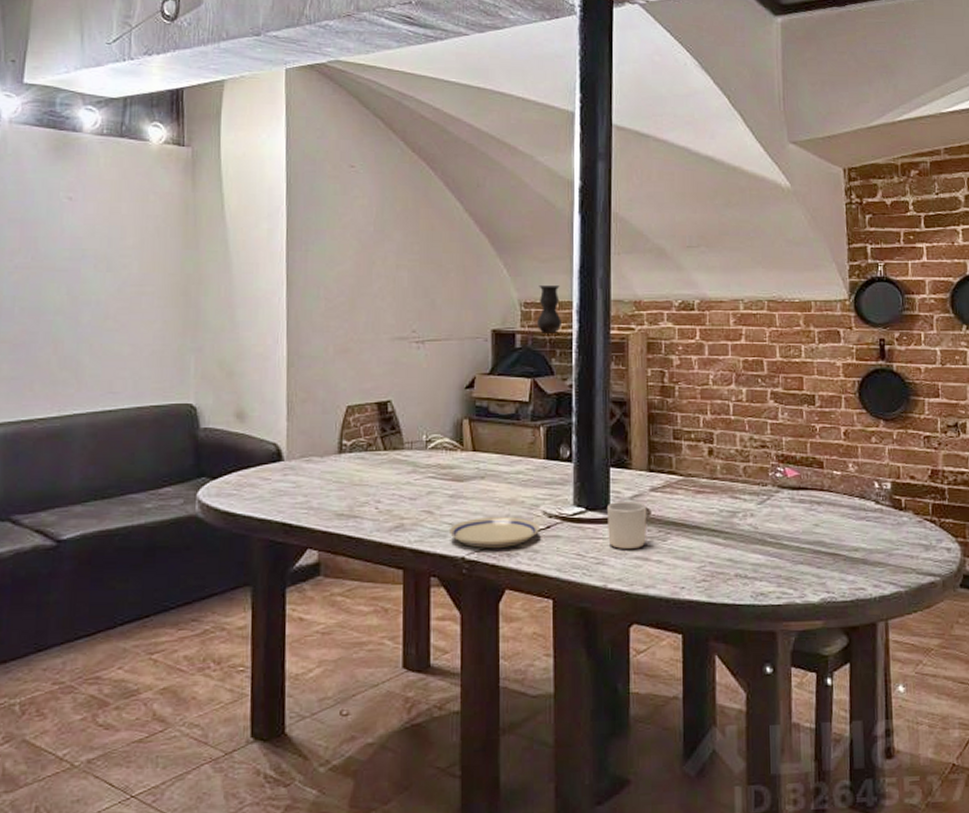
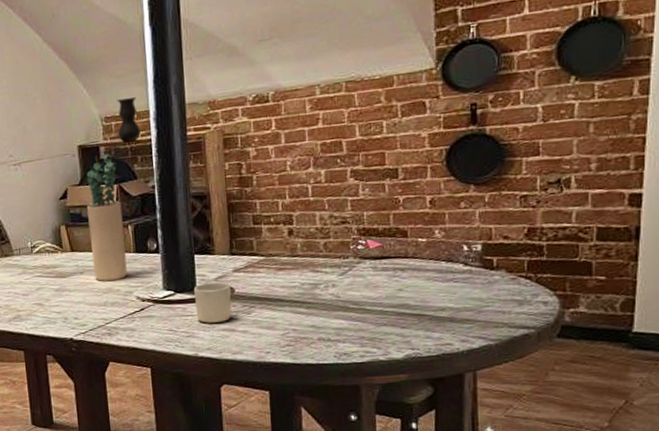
plate: present [448,516,539,548] -> none [57,303,134,330]
vase: none [496,336,535,491] -> present [87,148,127,282]

